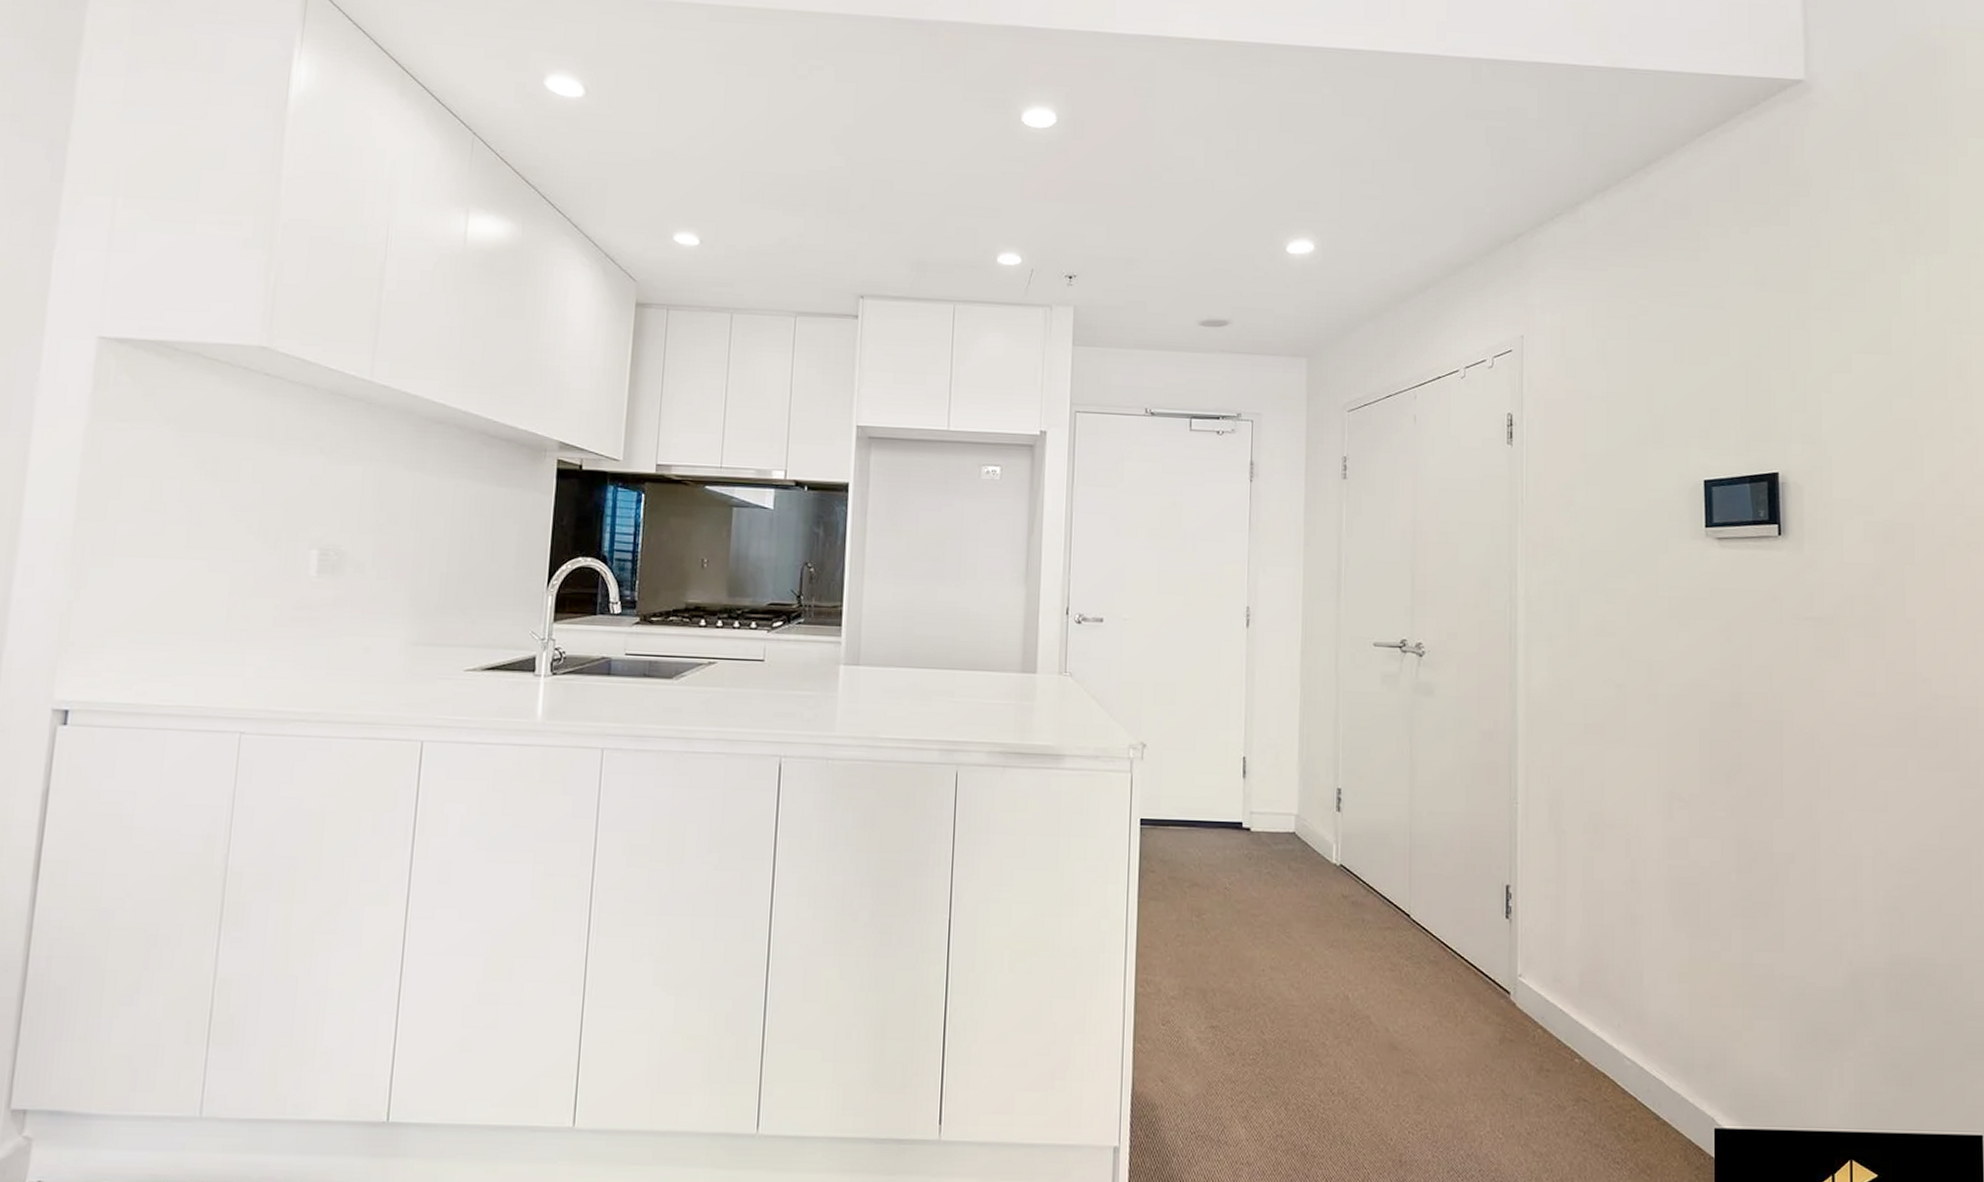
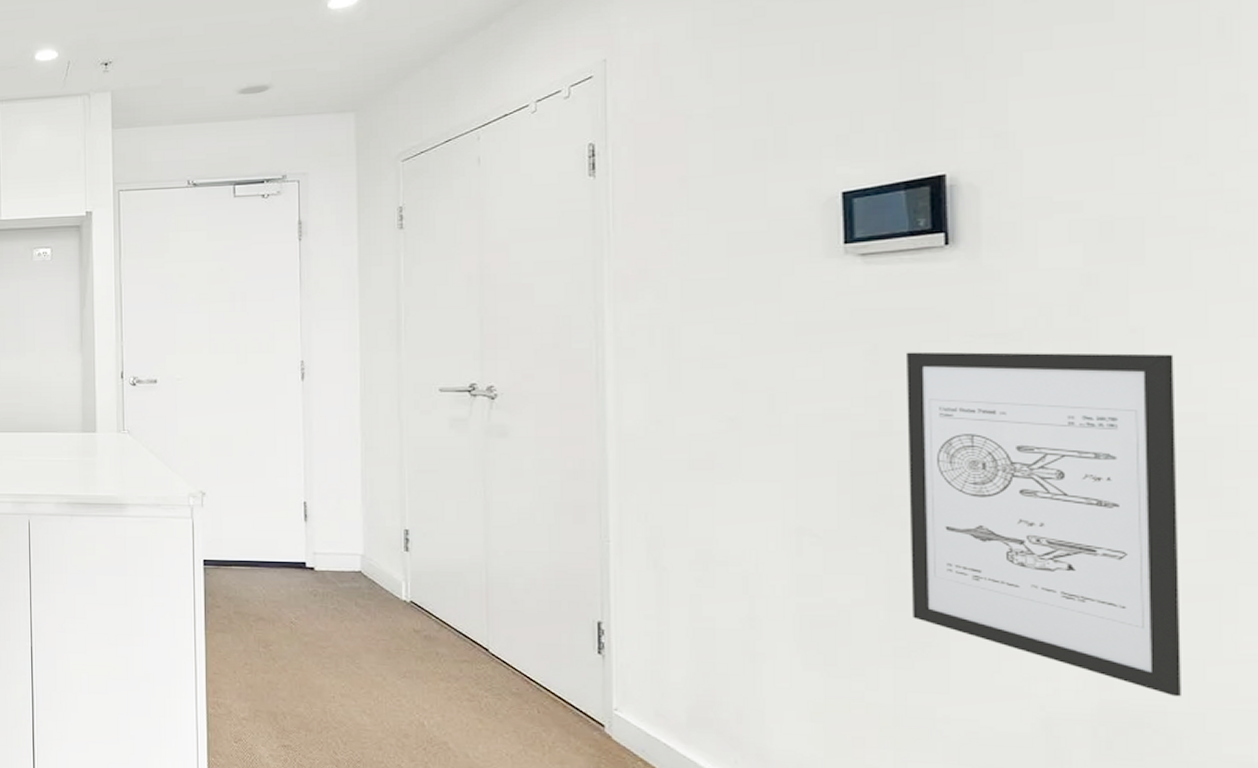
wall art: none [1751,630,1946,950] -> present [907,352,1181,697]

